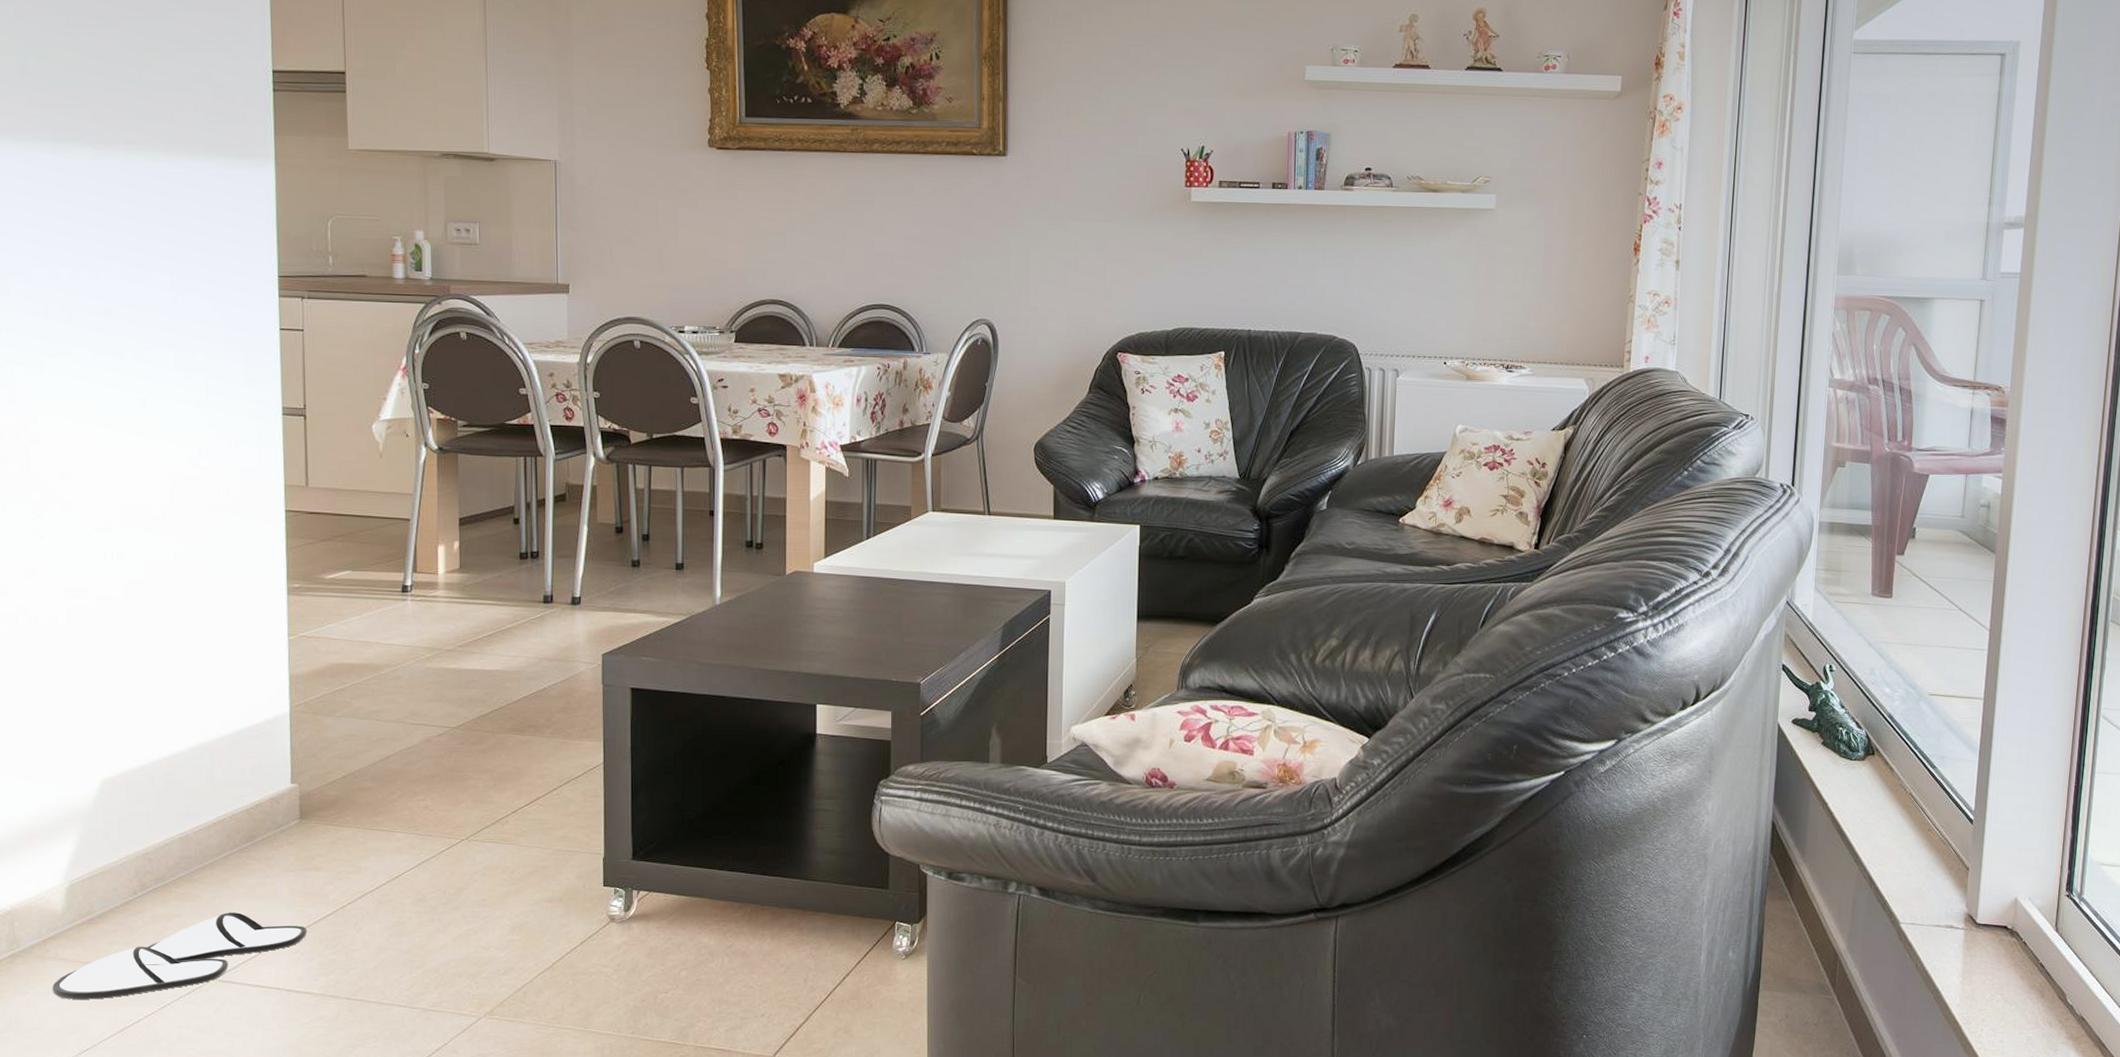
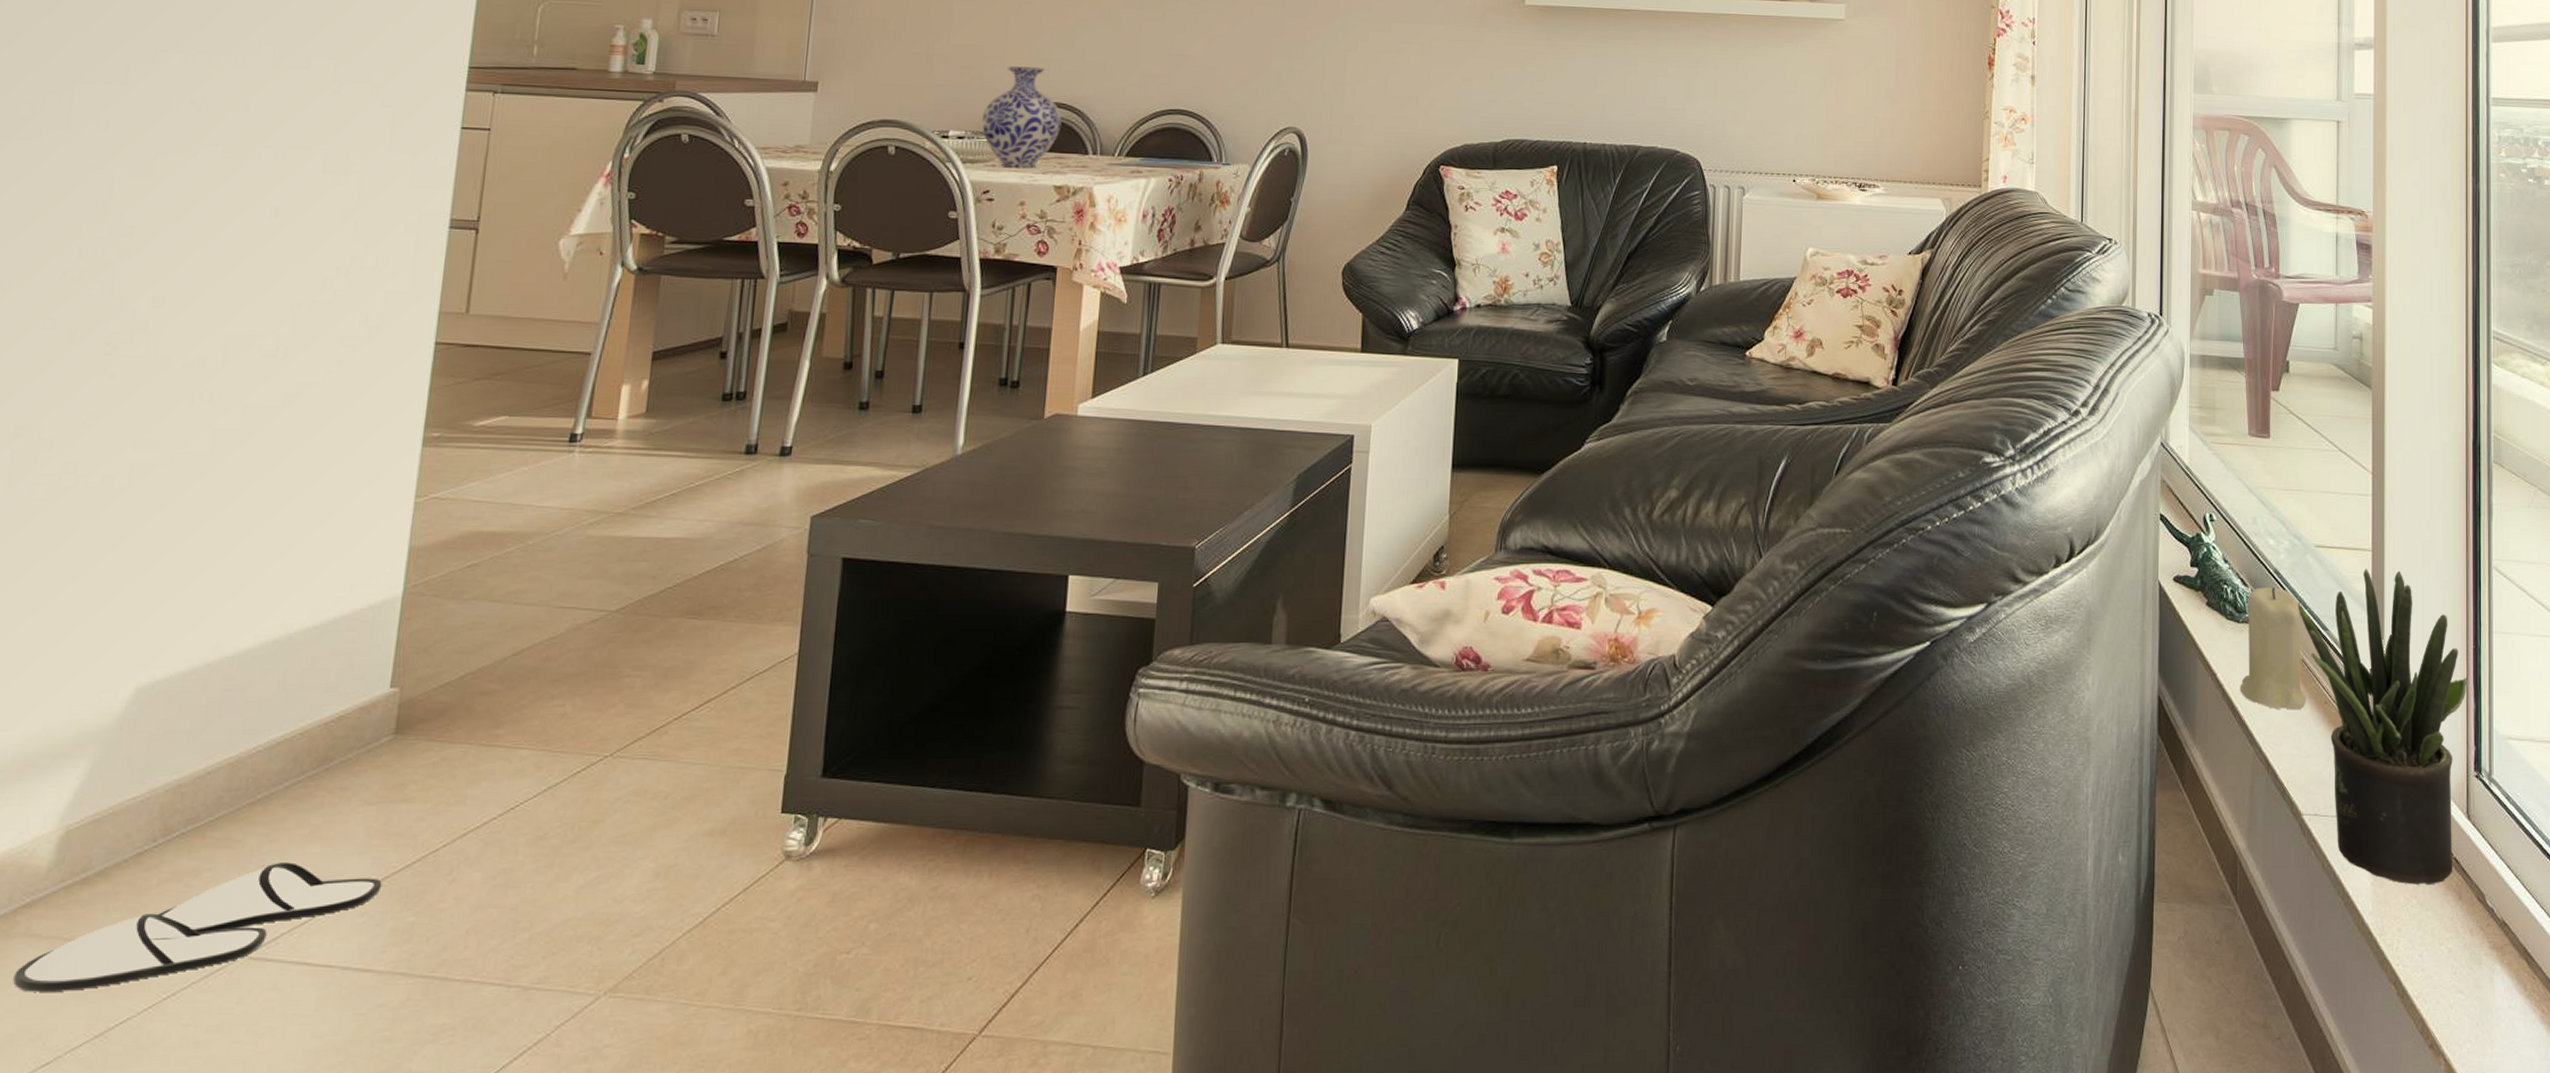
vase: none [711,267,780,359] -> present [981,66,1062,168]
candle: none [1849,730,1911,836] -> present [2240,587,2306,710]
potted plant: none [1908,715,2067,984] -> present [2297,569,2468,885]

